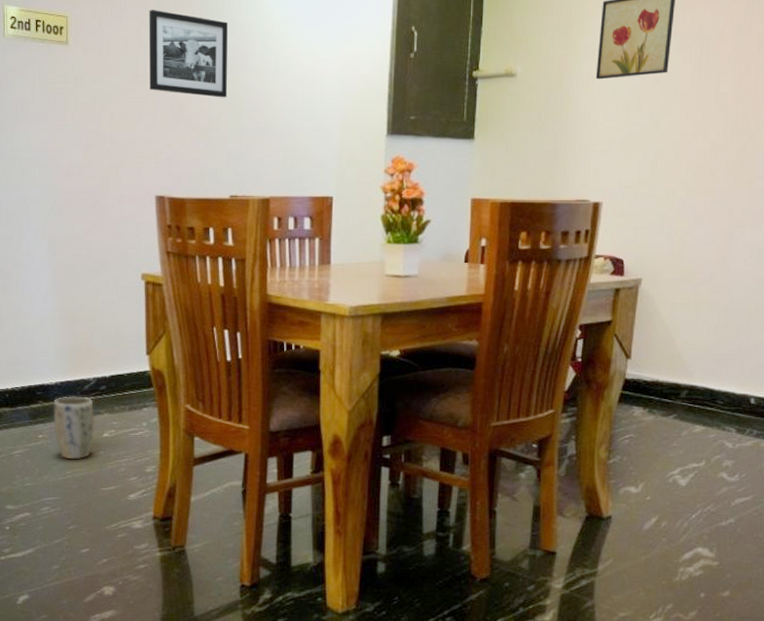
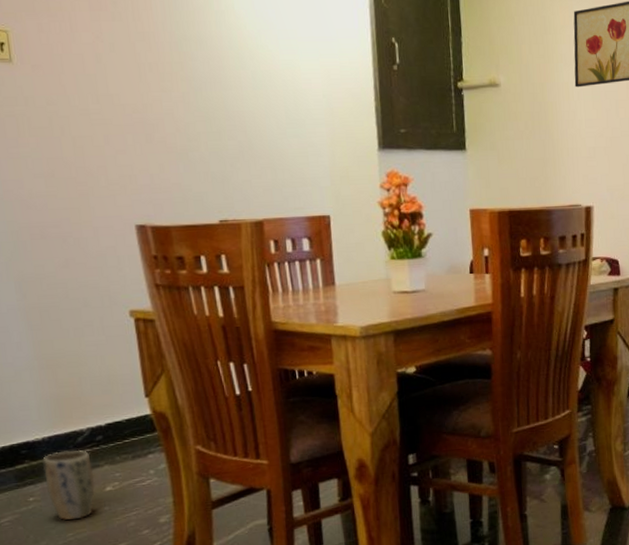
picture frame: present [149,9,227,98] -> none [104,22,204,117]

